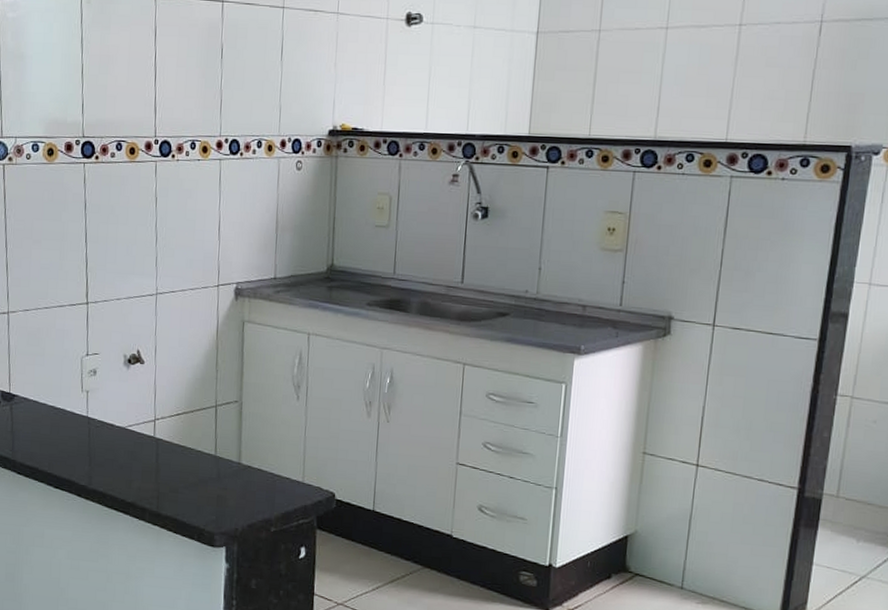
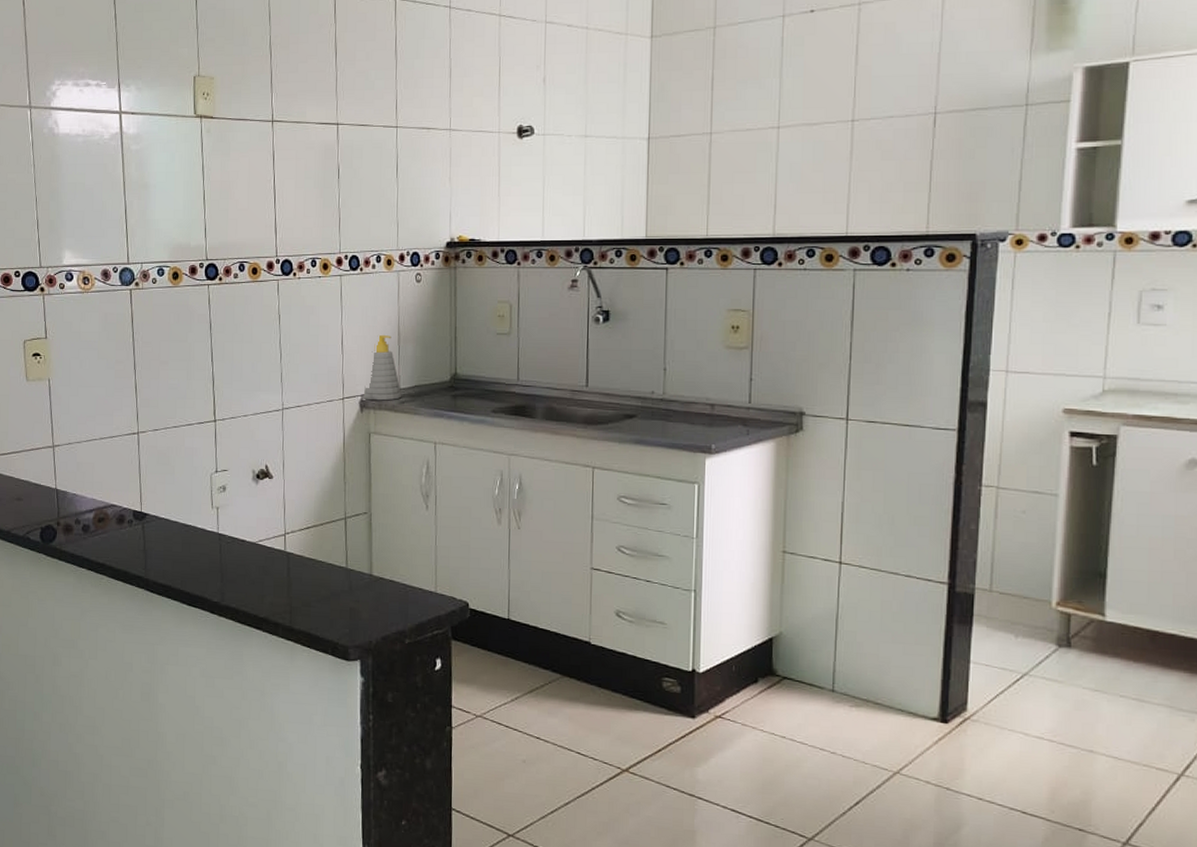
soap bottle: none [238,221,278,291] -> present [363,334,402,402]

